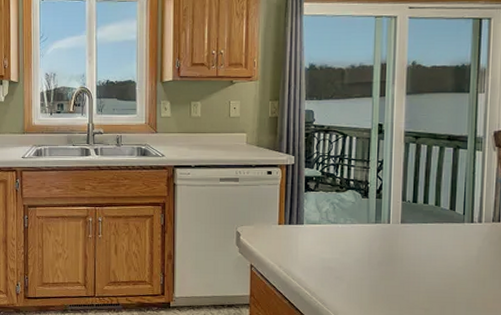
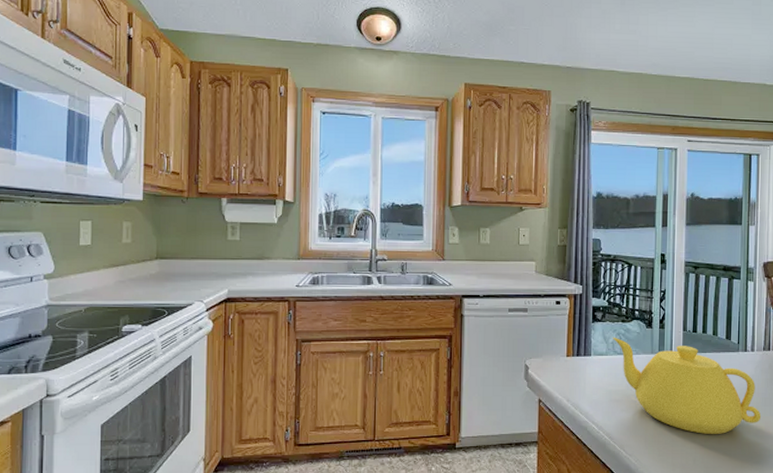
teapot: none [326,206,489,306] -> present [613,337,761,435]

